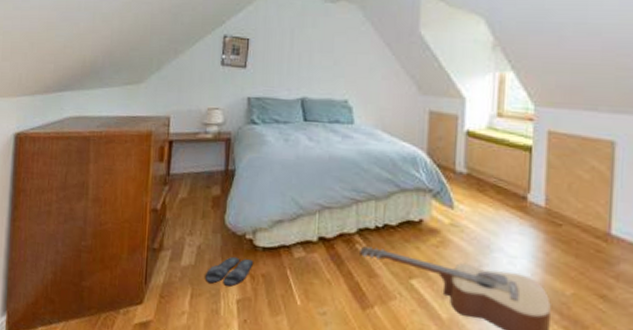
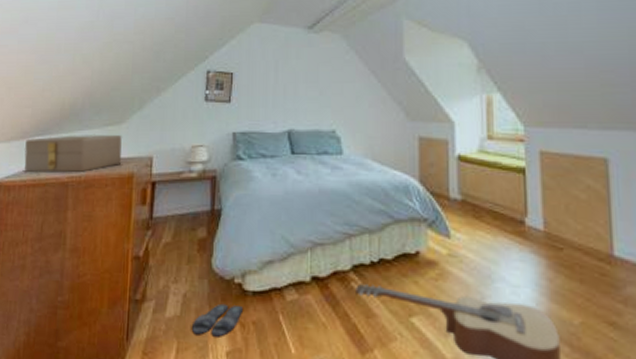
jewelry box: none [47,91,141,128] -> present [24,134,122,173]

